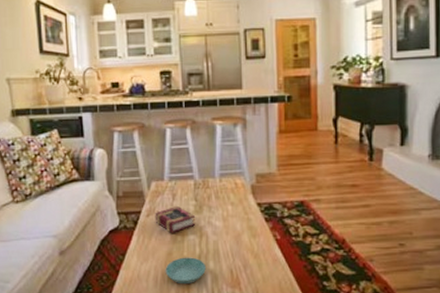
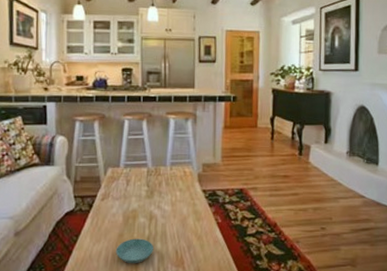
book: present [155,206,196,233] -> none [109,191,147,216]

